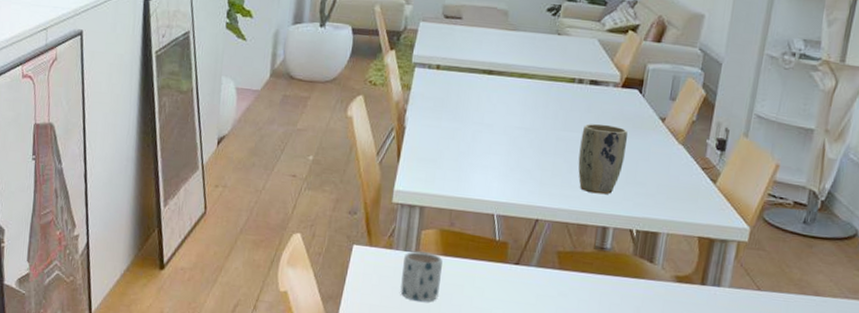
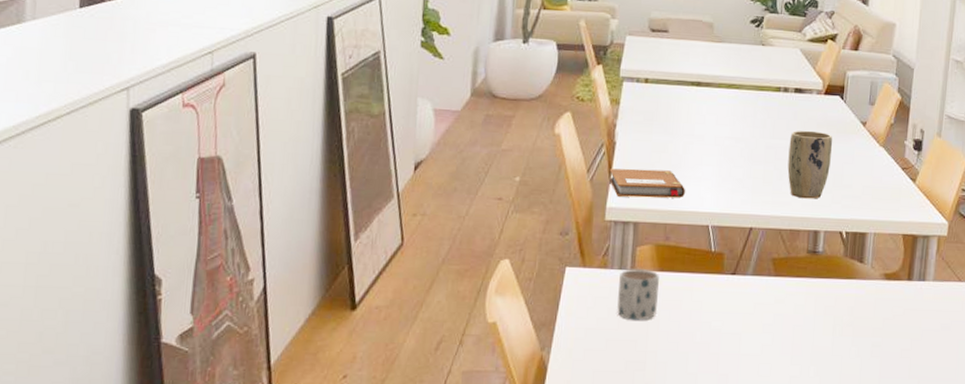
notebook: none [397,152,472,186] -> present [608,168,685,198]

